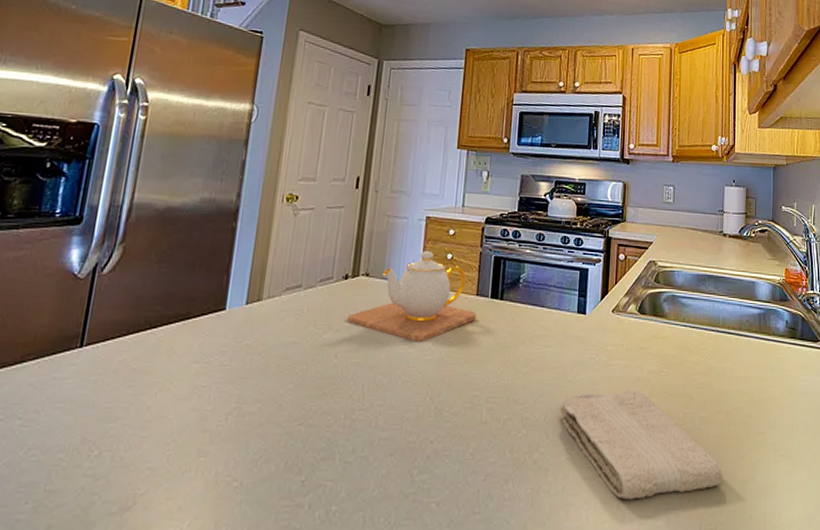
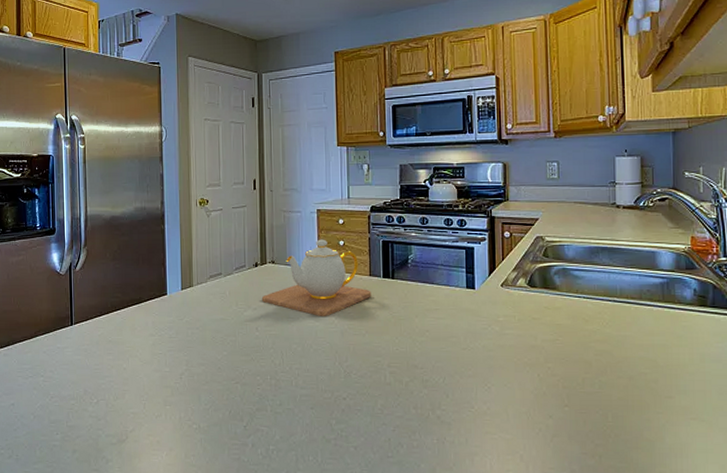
washcloth: present [560,391,723,500] -> none [457,357,629,453]

